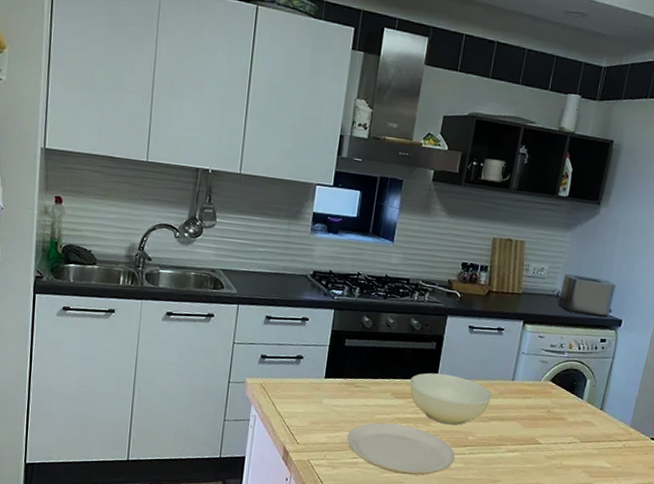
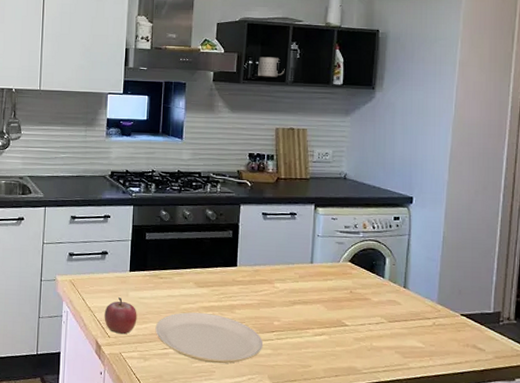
fruit: none [294,404,329,442] -> present [104,297,137,335]
bowl: present [409,372,492,425] -> none [210,260,293,311]
toaster: present [558,273,616,318] -> none [347,156,402,196]

